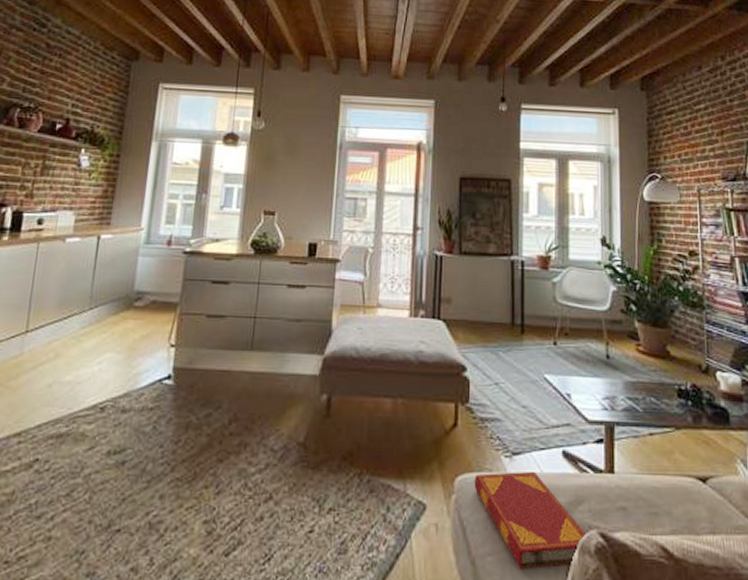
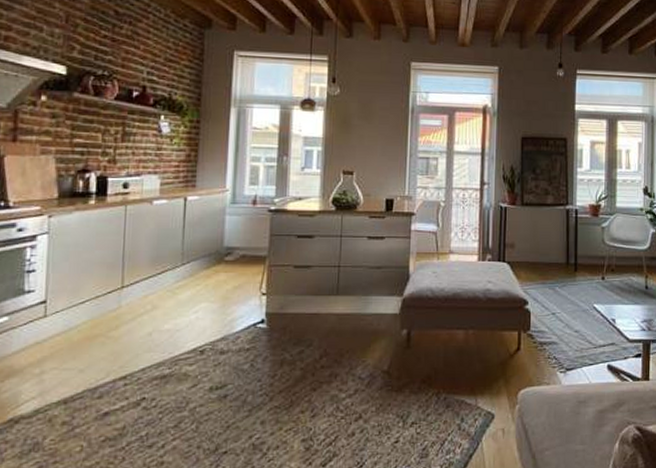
hardback book: present [474,472,589,569] -> none [534,383,627,459]

